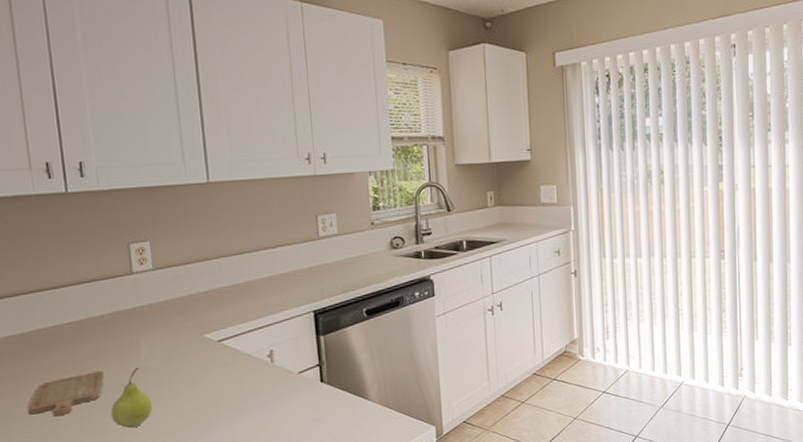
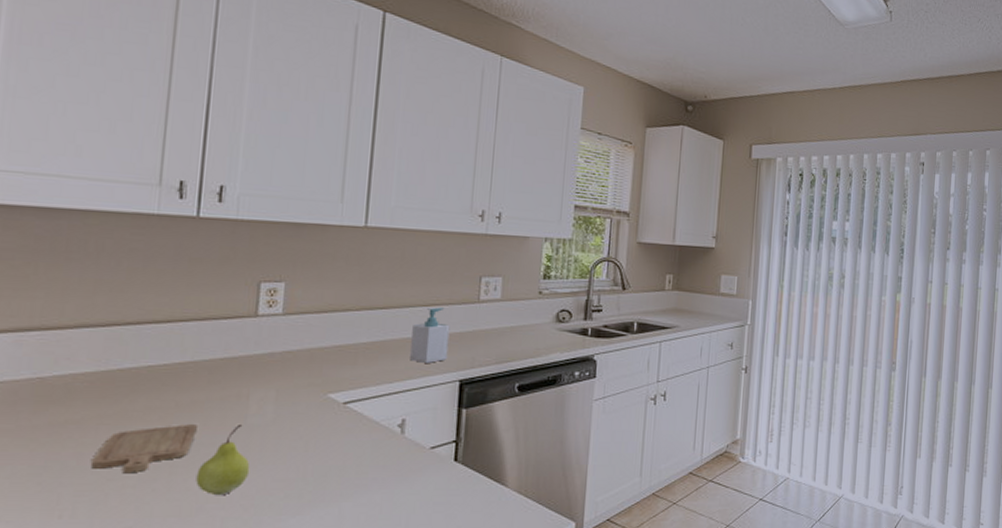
soap bottle: none [264,247,300,299] -> present [410,307,450,363]

